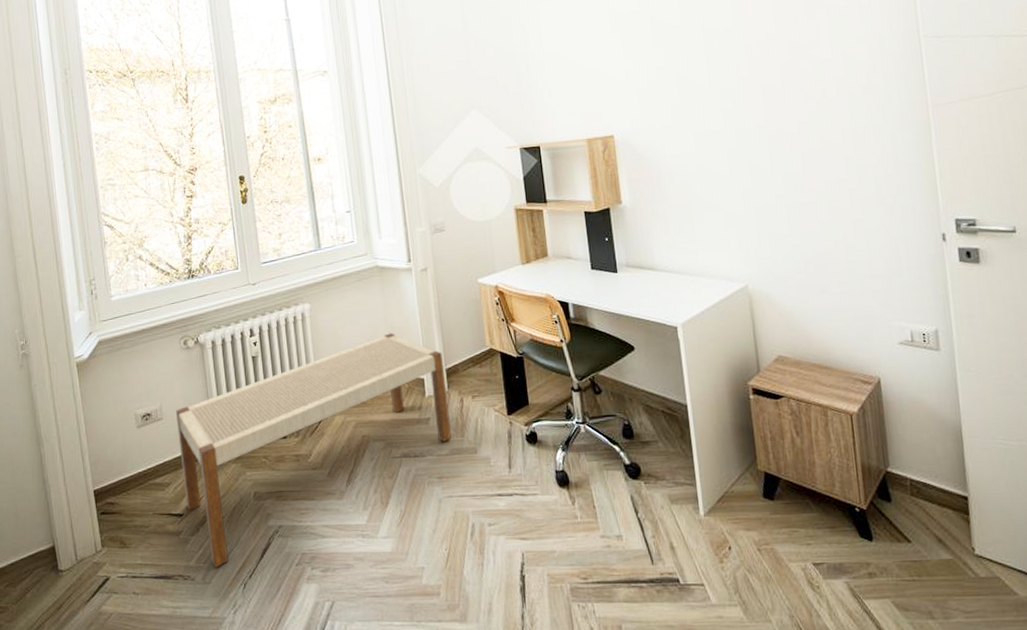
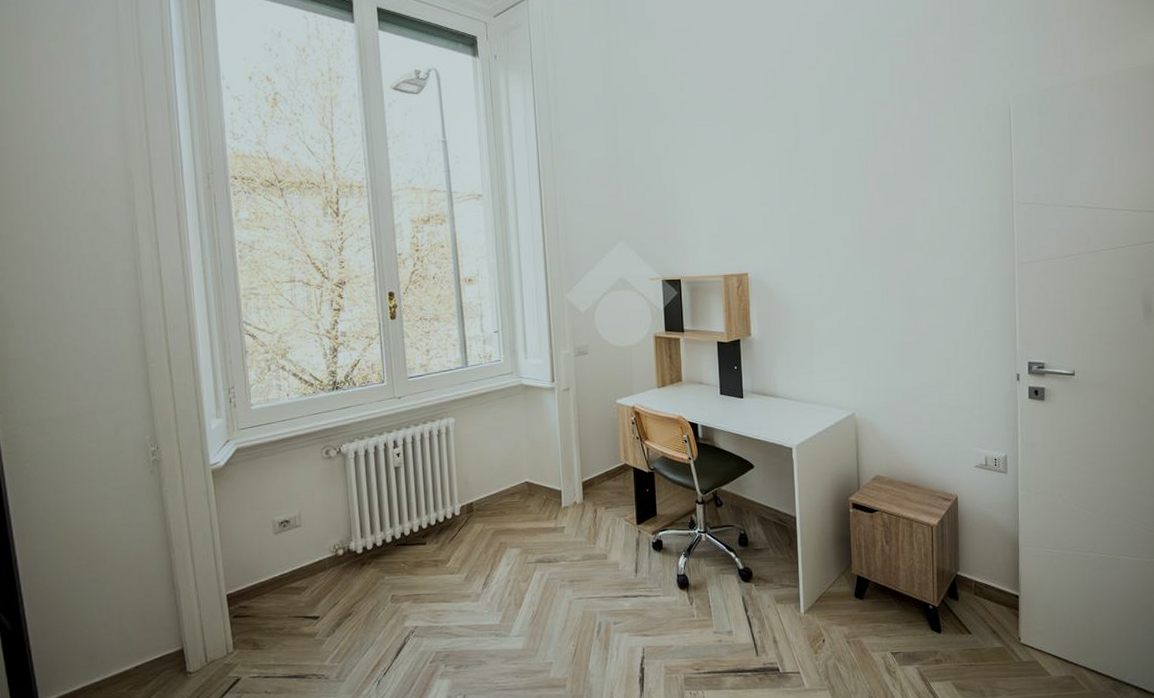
bench: present [176,333,451,569] -> none [315,447,584,668]

